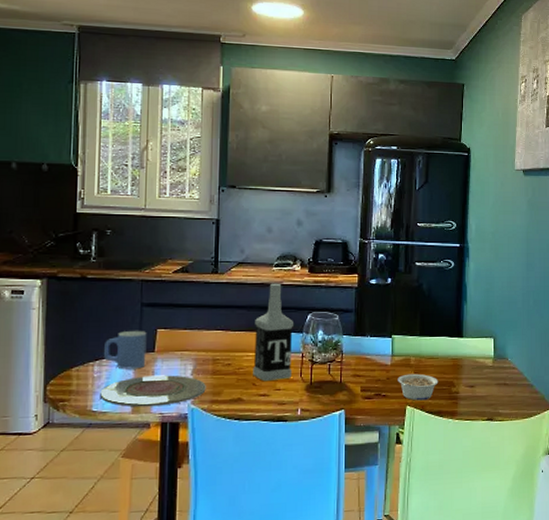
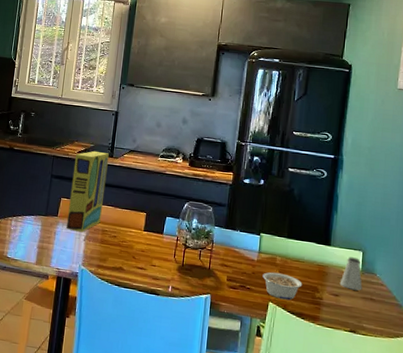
plate: present [100,375,206,407] -> none [14,235,95,263]
mug: present [104,331,147,370] -> none [20,196,53,229]
cereal box: none [167,268,213,366] -> present [66,150,109,233]
vodka: present [253,283,293,382] -> none [133,171,172,258]
saltshaker: none [474,345,496,378] -> present [339,257,363,291]

